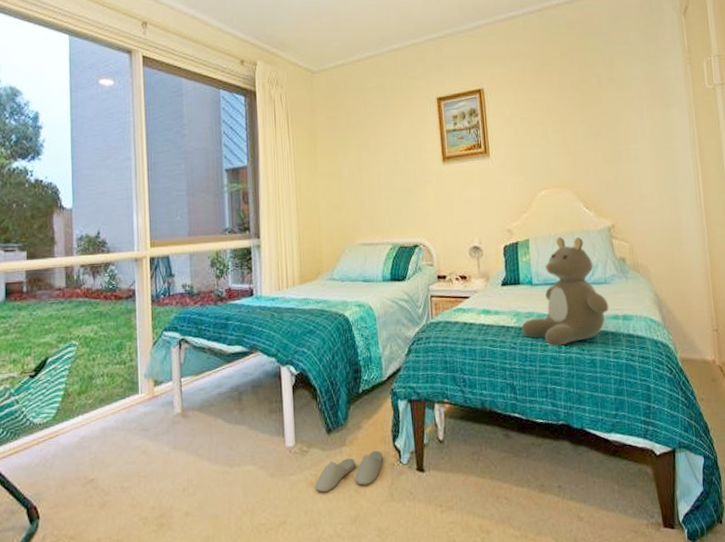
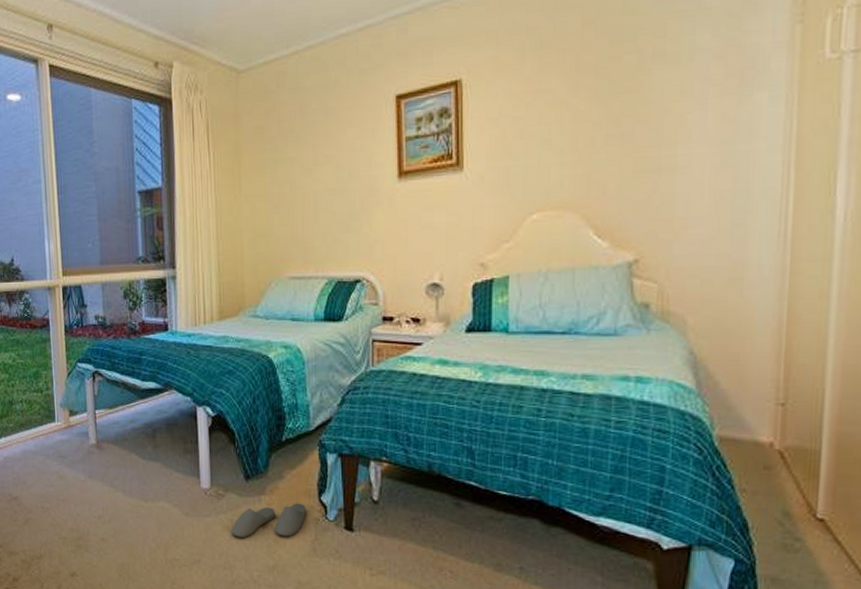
teddy bear: present [522,236,609,346] -> none [489,273,617,408]

